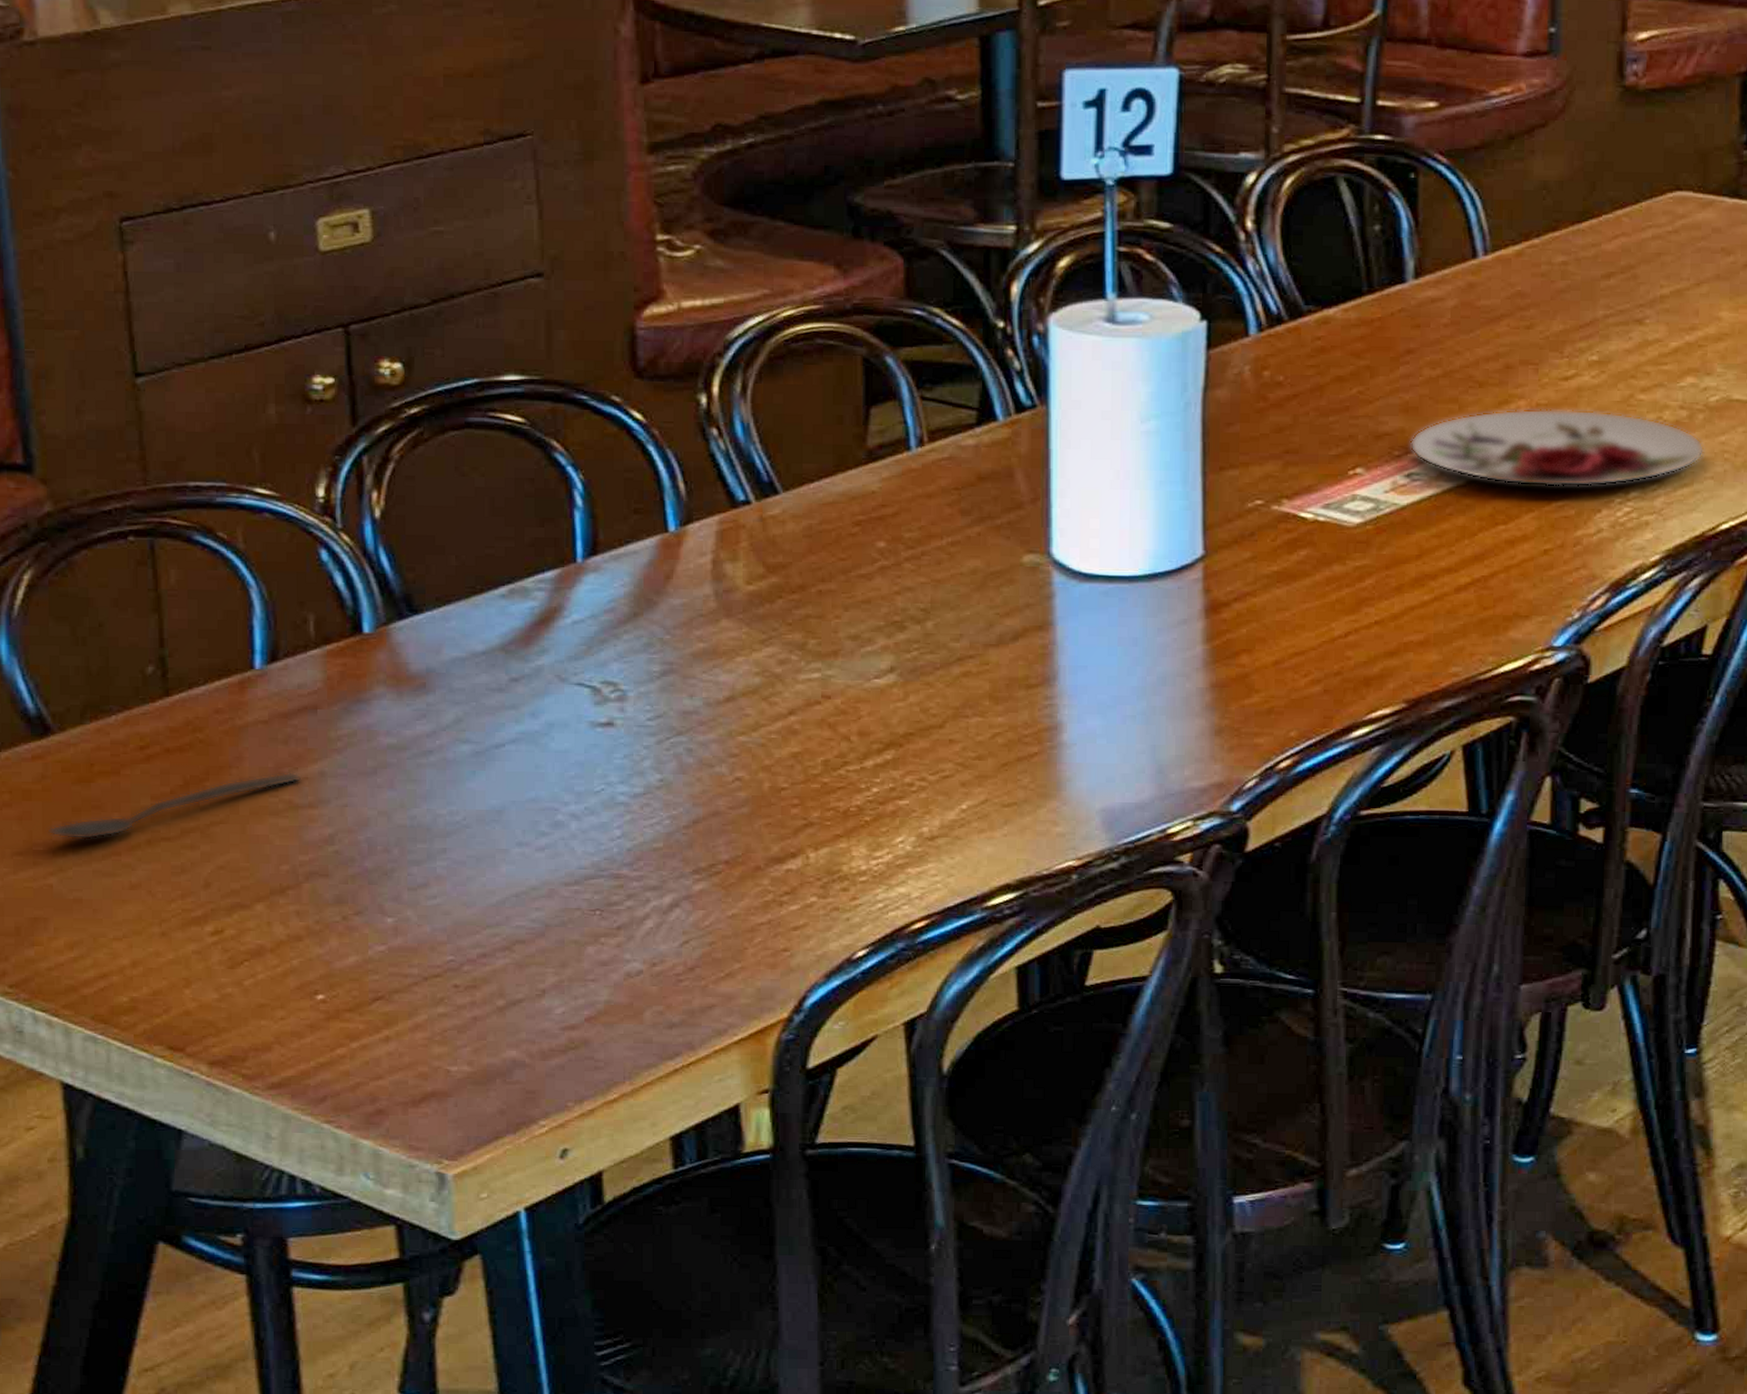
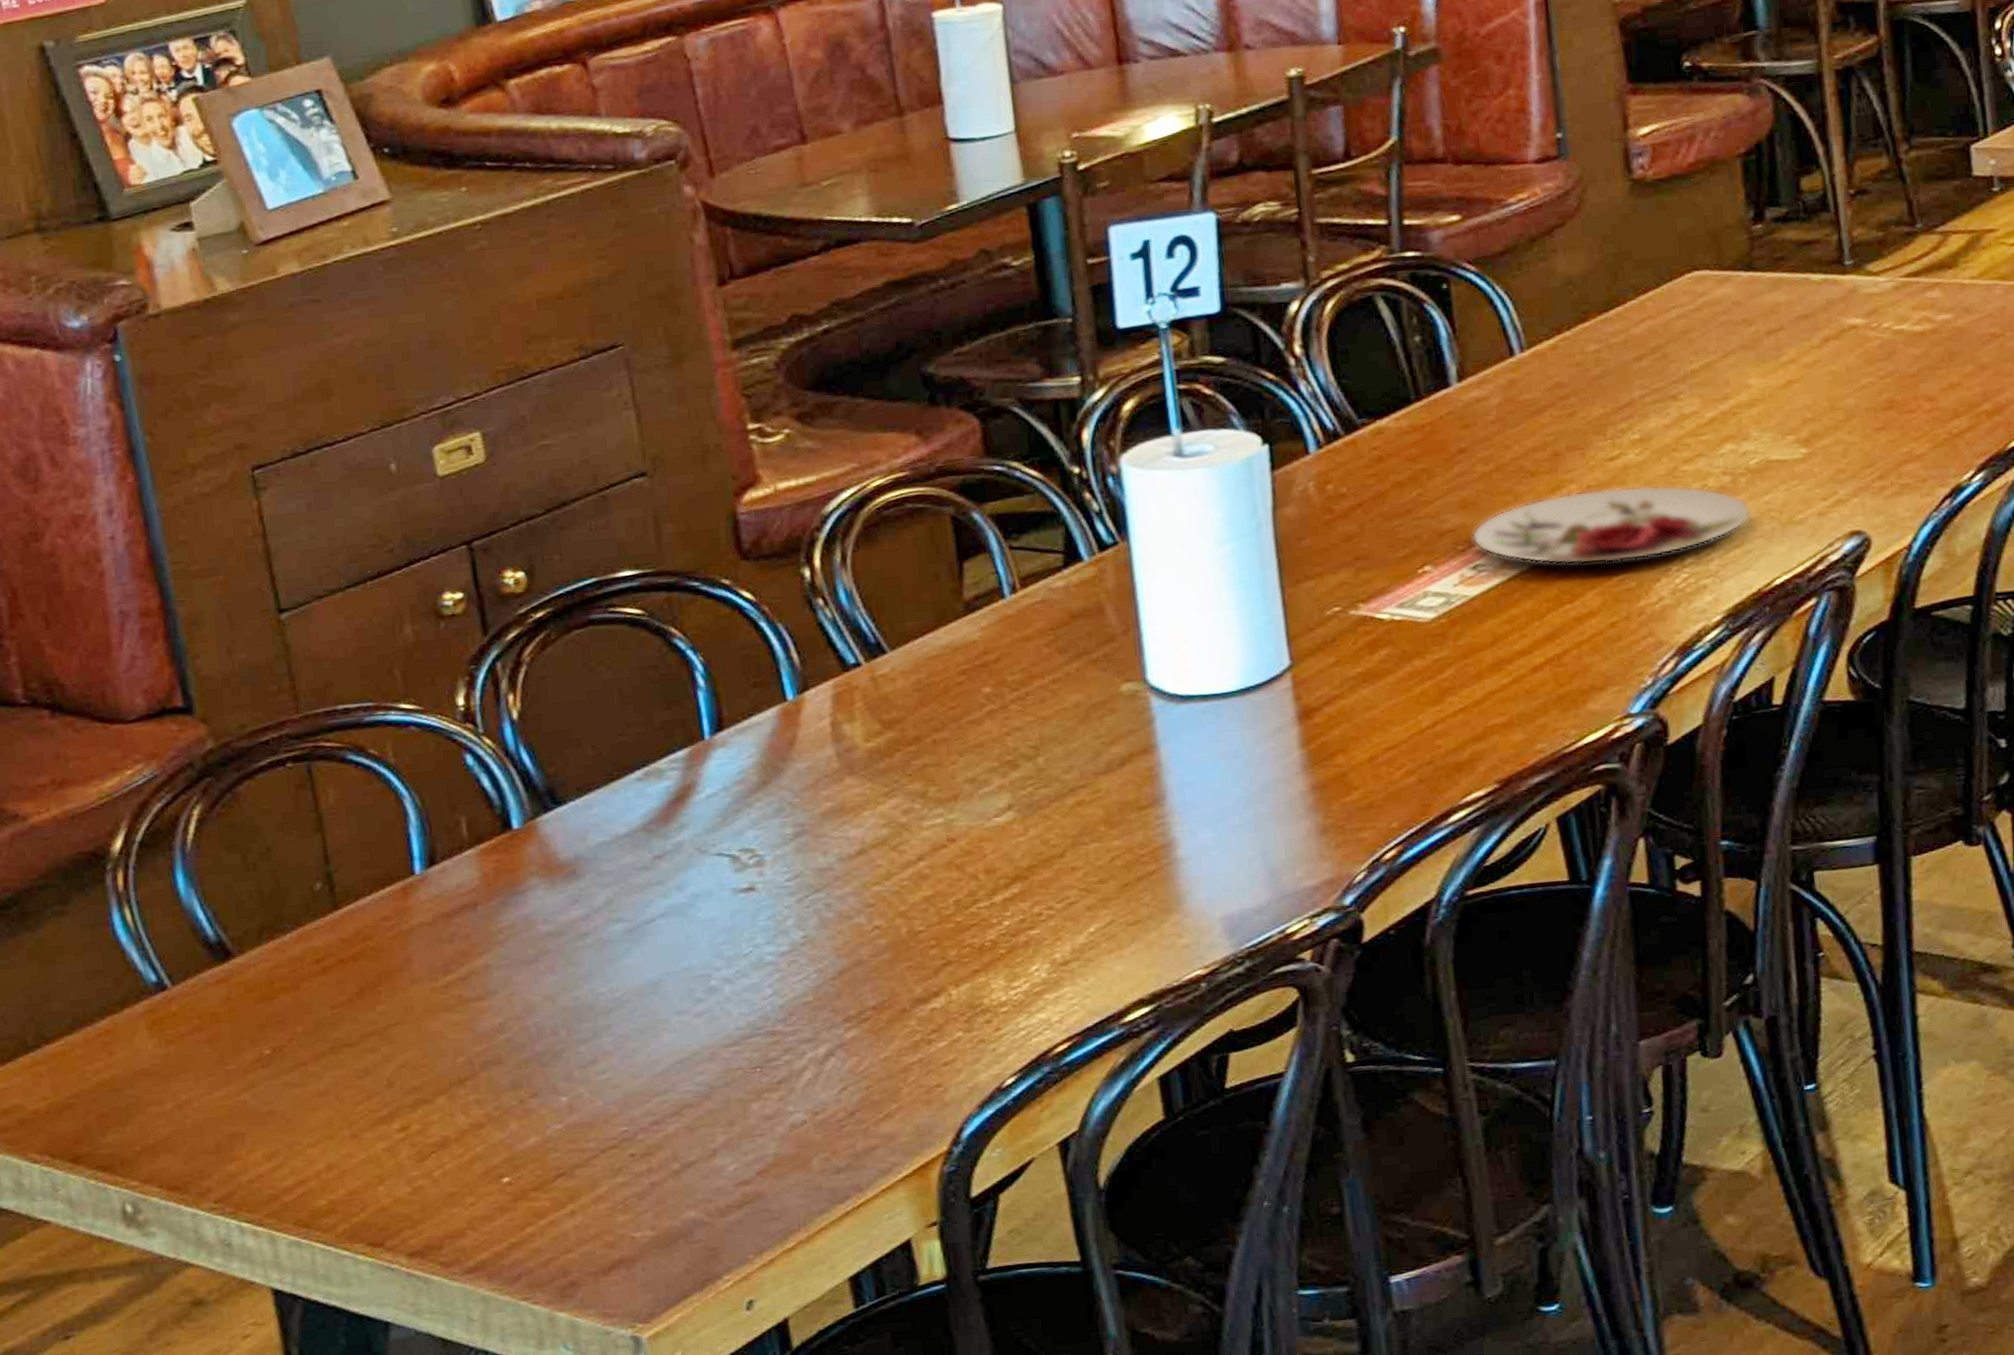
spoon: present [47,772,302,840] -> none [237,968,469,1056]

